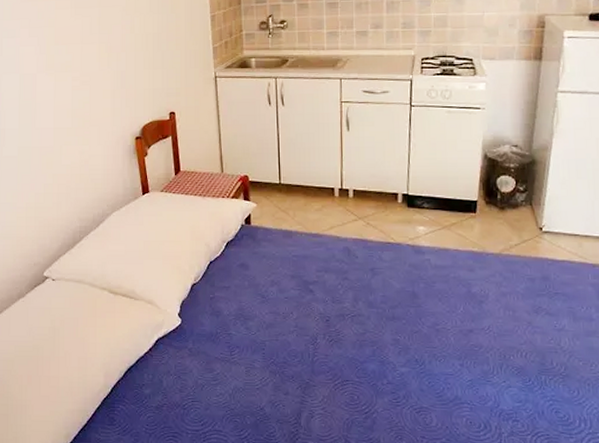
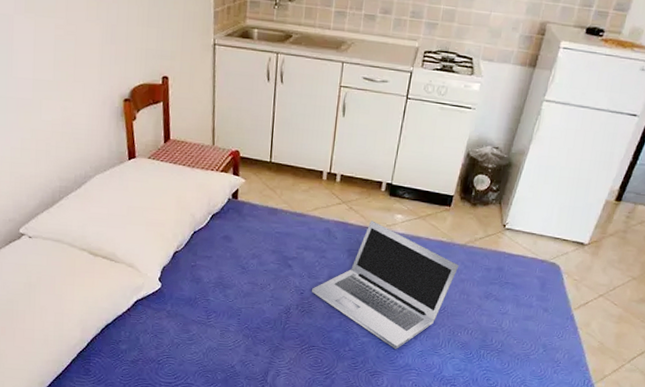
laptop: none [338,235,498,380] -> present [312,220,459,350]

